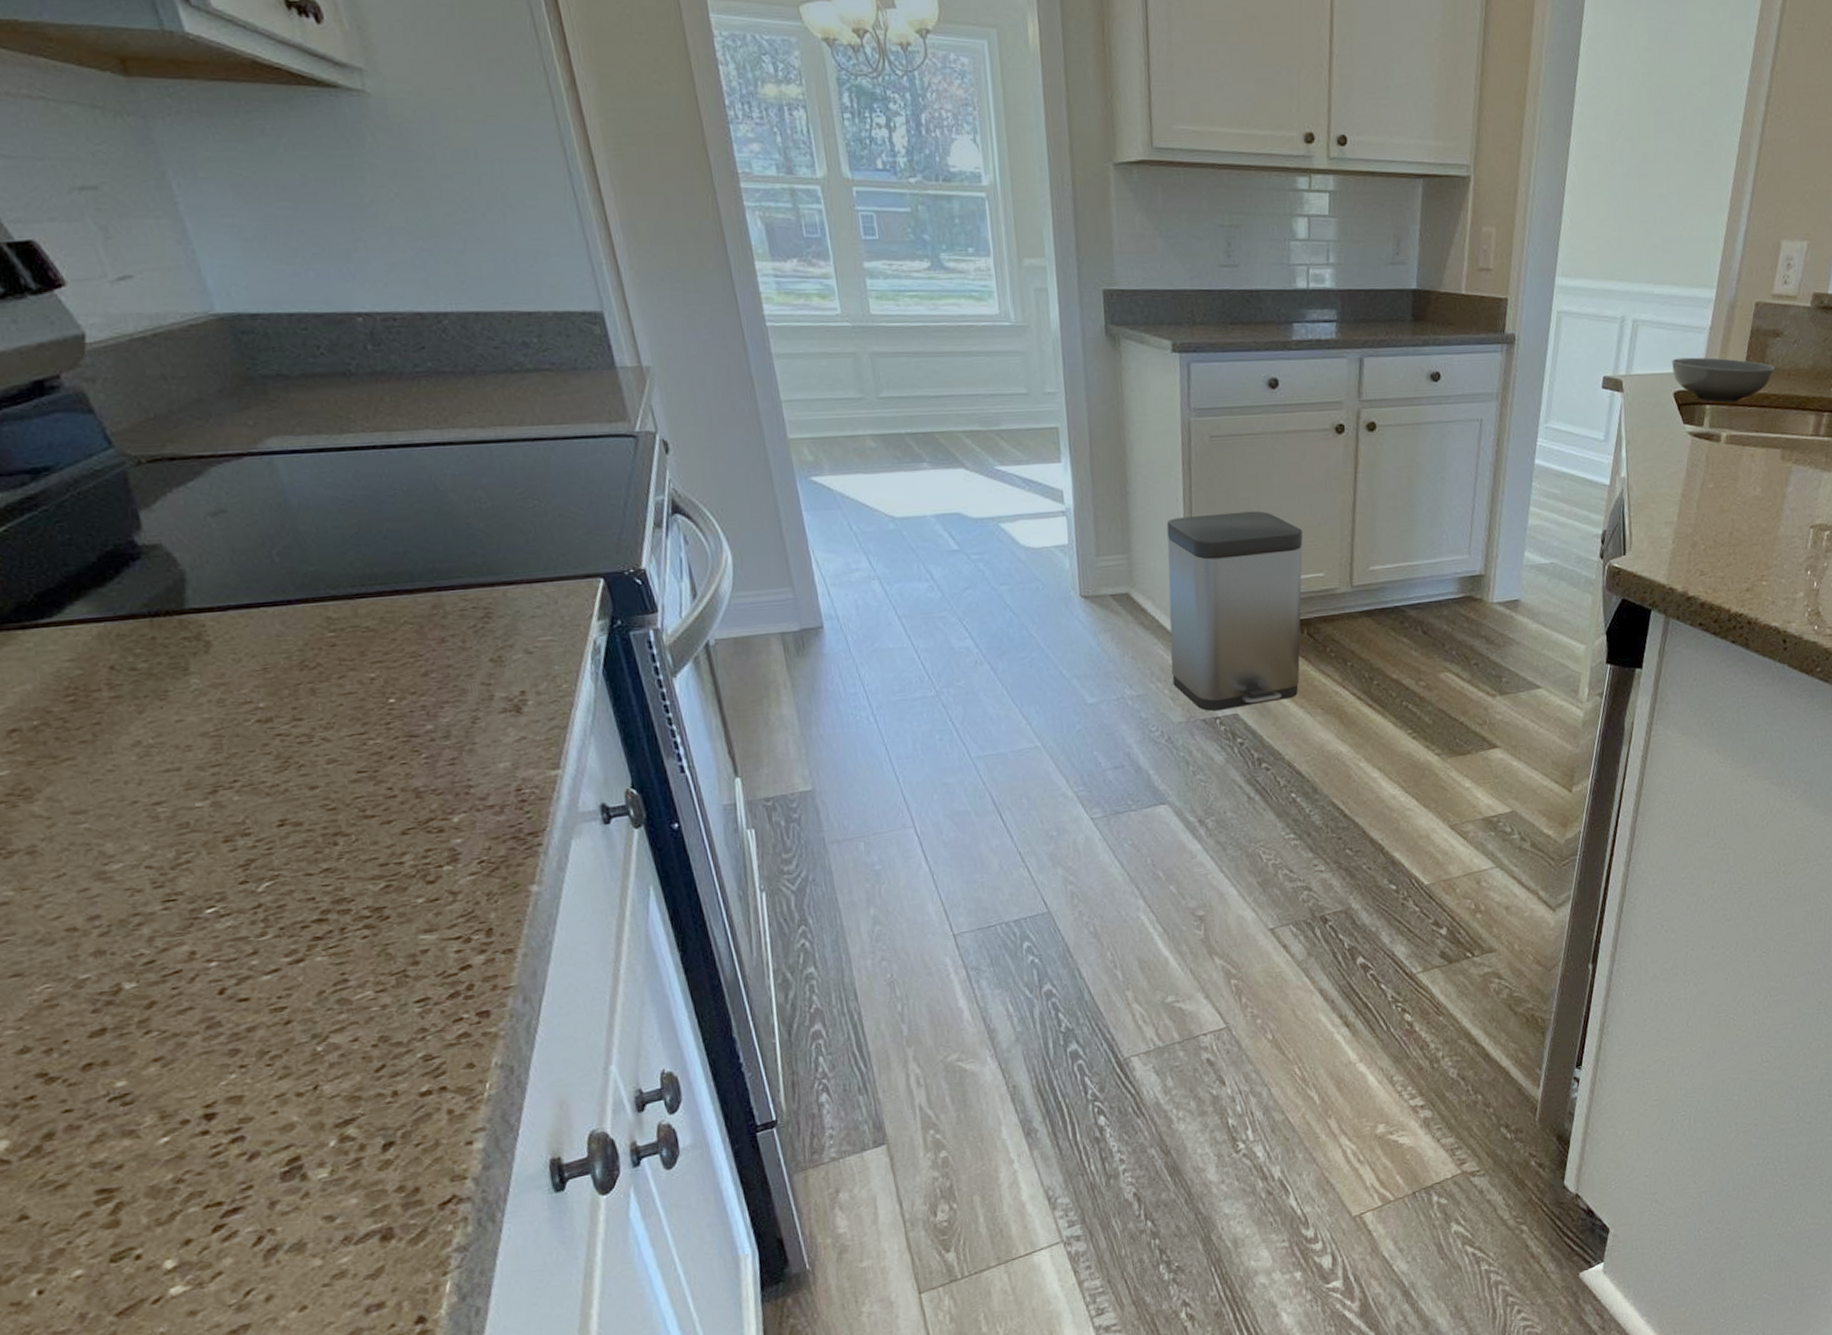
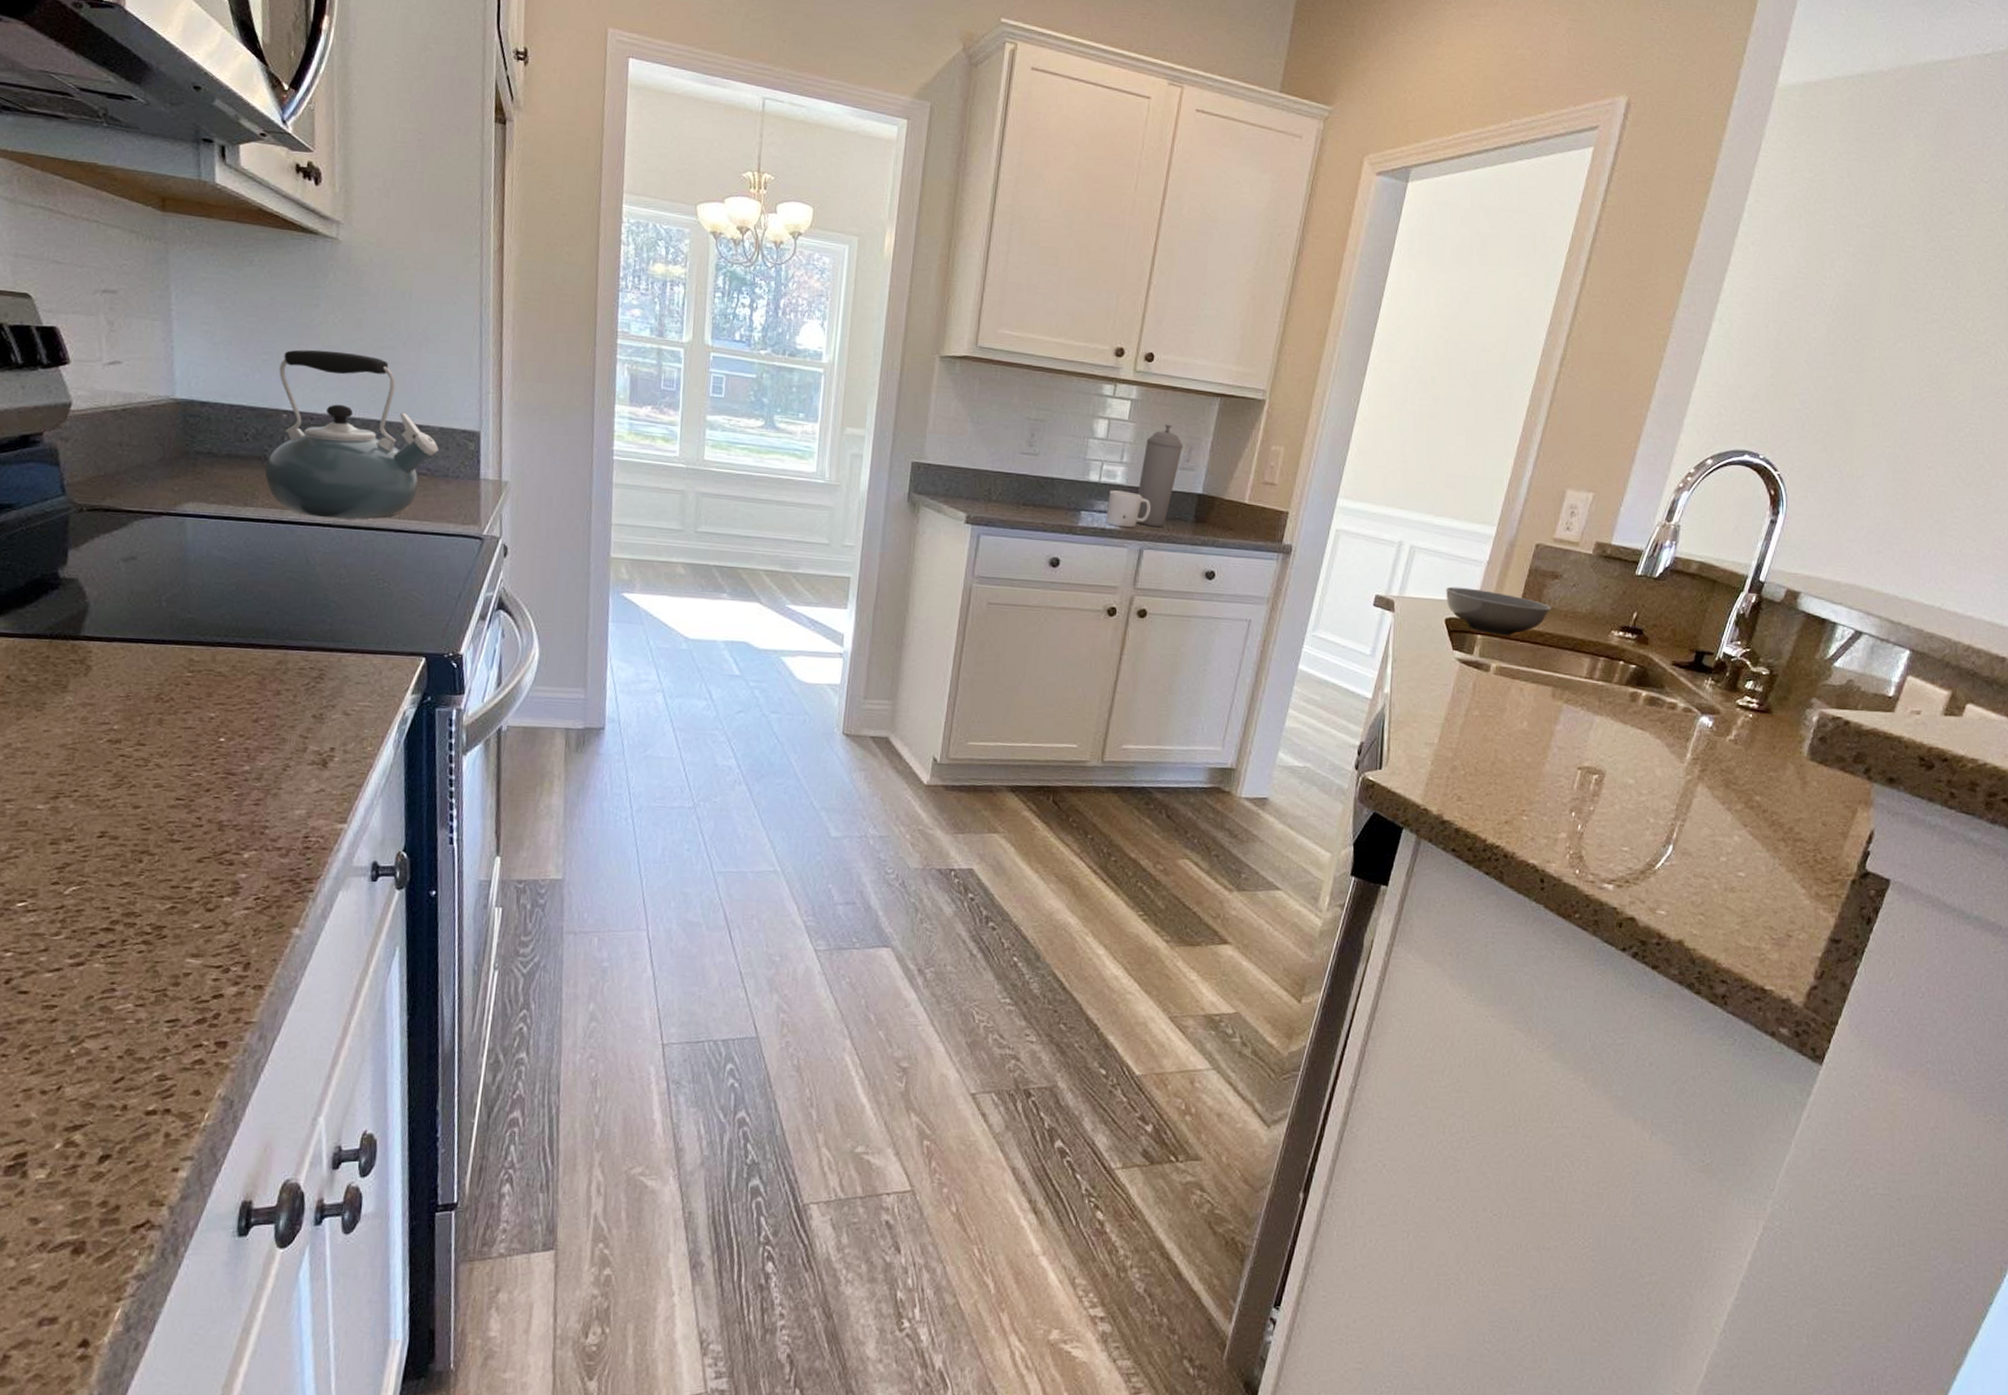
kettle: none [336,233,559,436] -> present [265,349,439,519]
pedal bin: present [1166,511,1303,711] -> none [915,673,1063,863]
mug: none [1319,296,1366,338] -> present [1105,490,1151,529]
canister: none [1349,215,1391,332] -> present [1136,424,1183,528]

